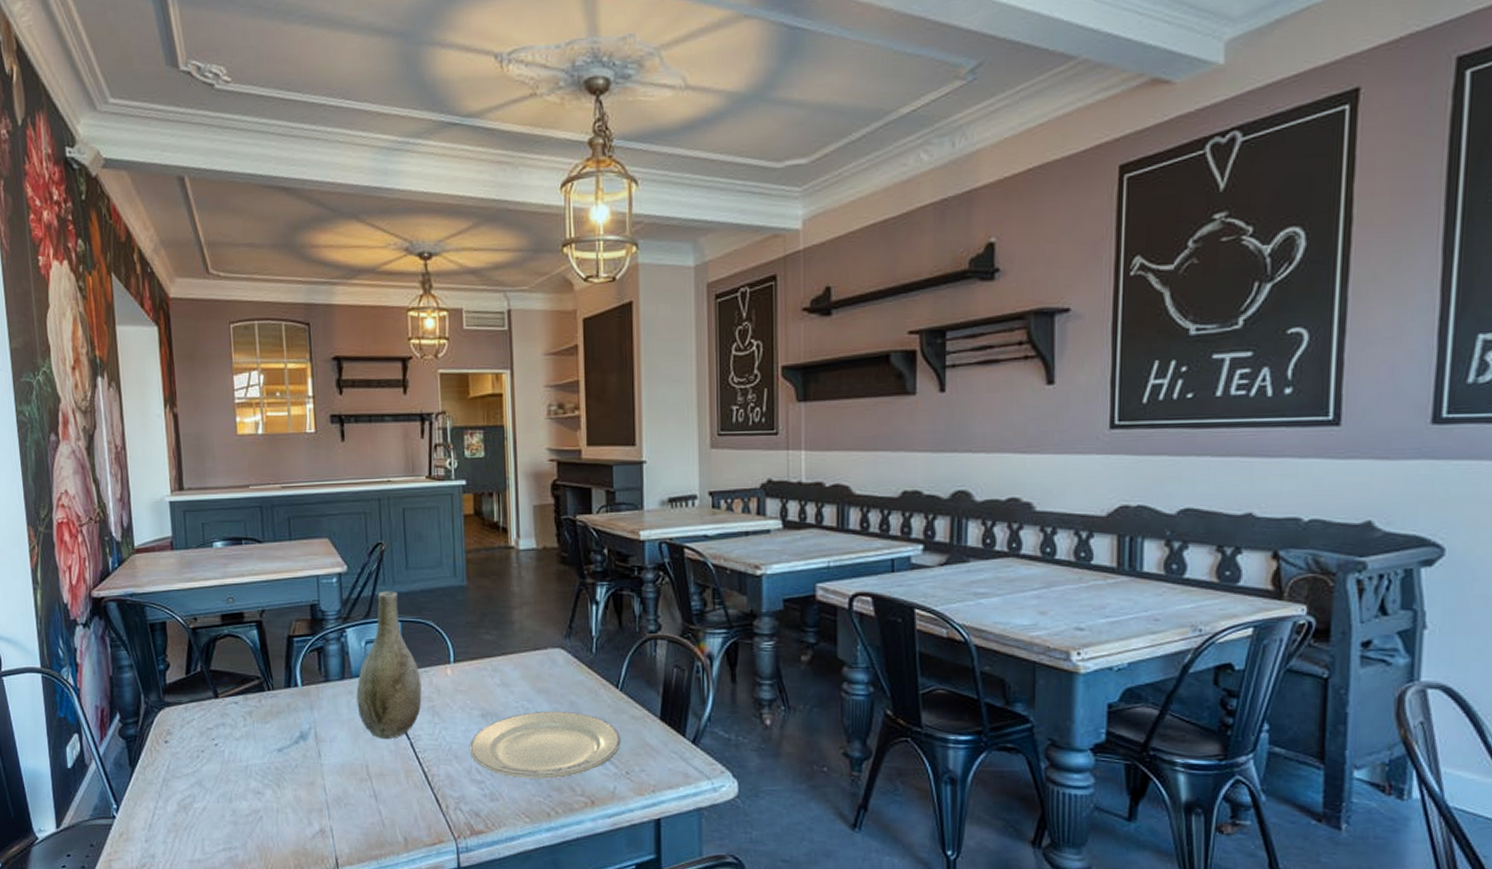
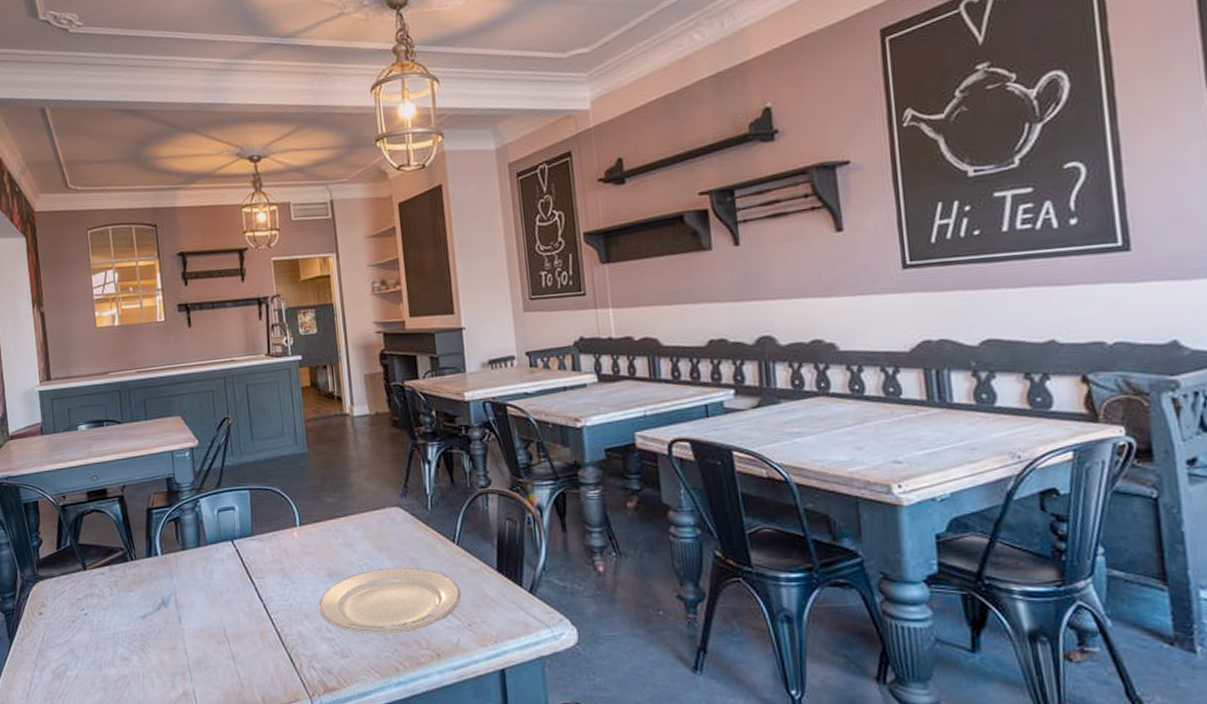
vase: present [356,591,422,738] -> none [211,461,272,601]

